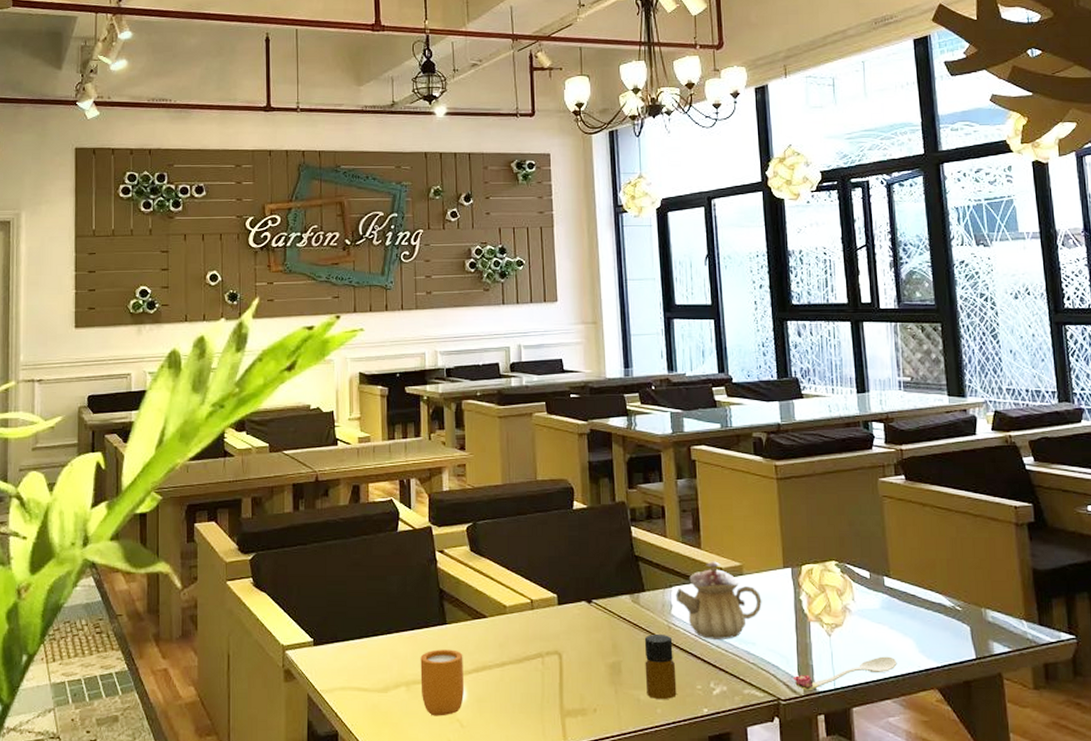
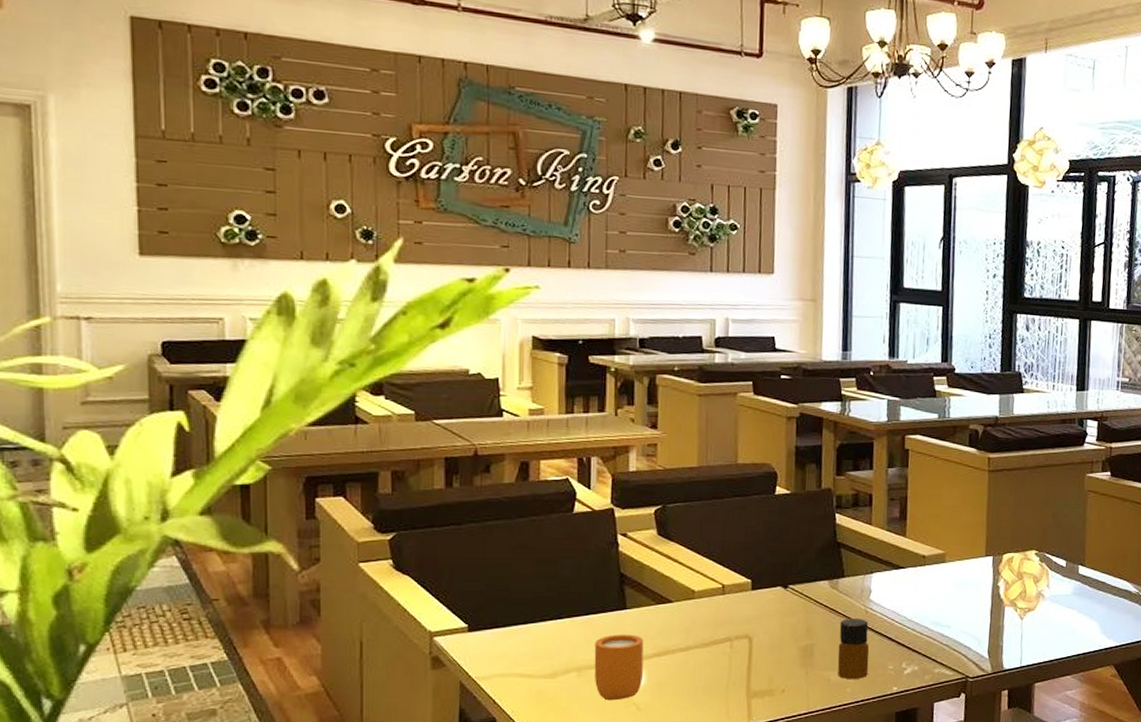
teapot: present [675,561,762,639] -> none [875,549,961,623]
spoon: present [792,656,897,690] -> none [982,637,1081,668]

